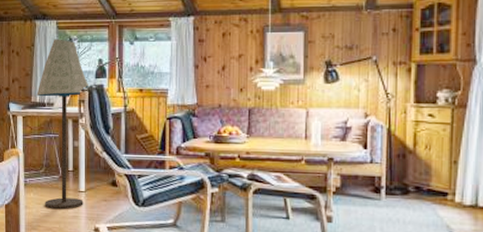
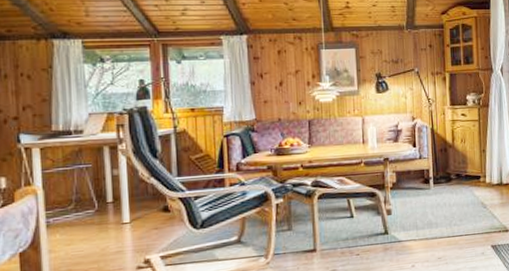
floor lamp: present [36,39,90,209] -> none [58,59,130,248]

